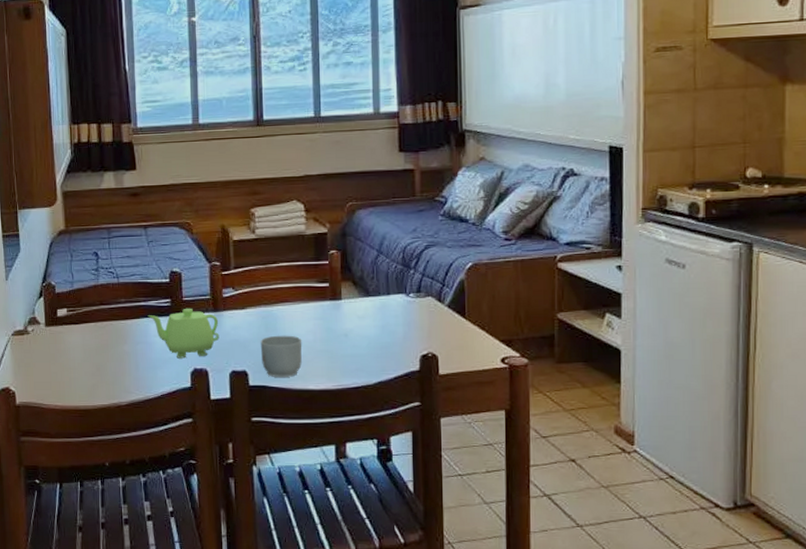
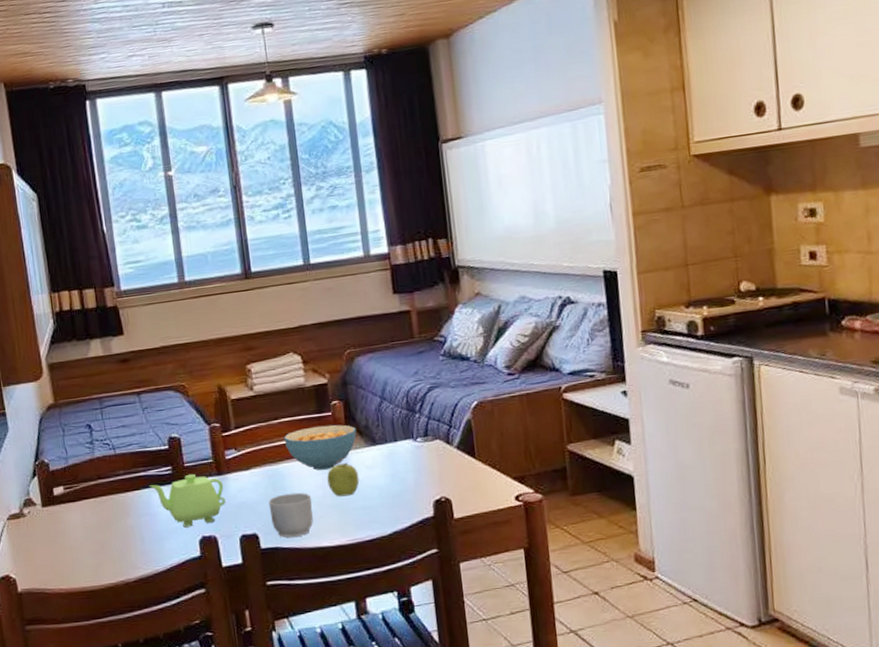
cereal bowl: none [280,273,351,316] -> present [283,424,357,470]
fruit: none [319,310,350,343] -> present [327,462,360,497]

